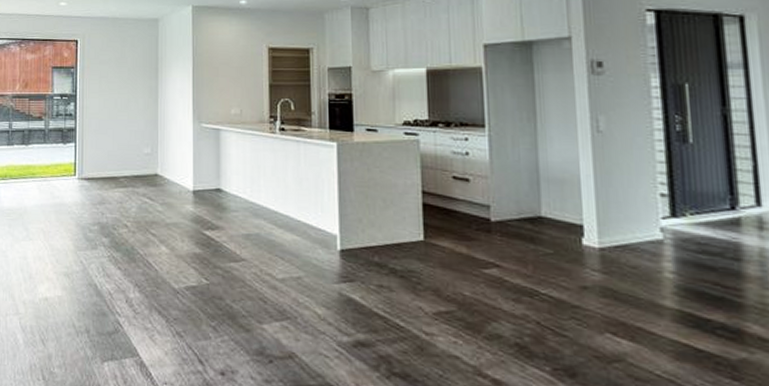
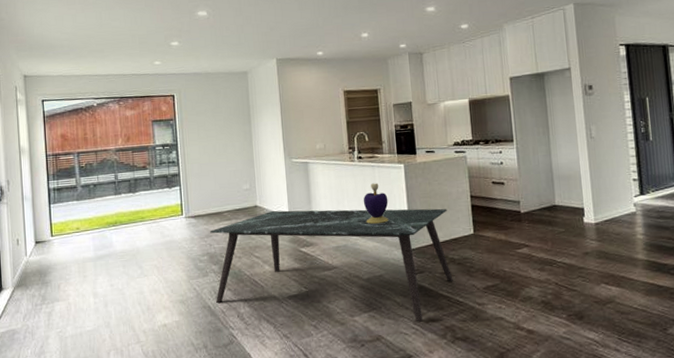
dining table: none [103,183,393,343] -> present [210,208,453,321]
decorative container: none [283,162,314,214] -> present [363,183,389,225]

